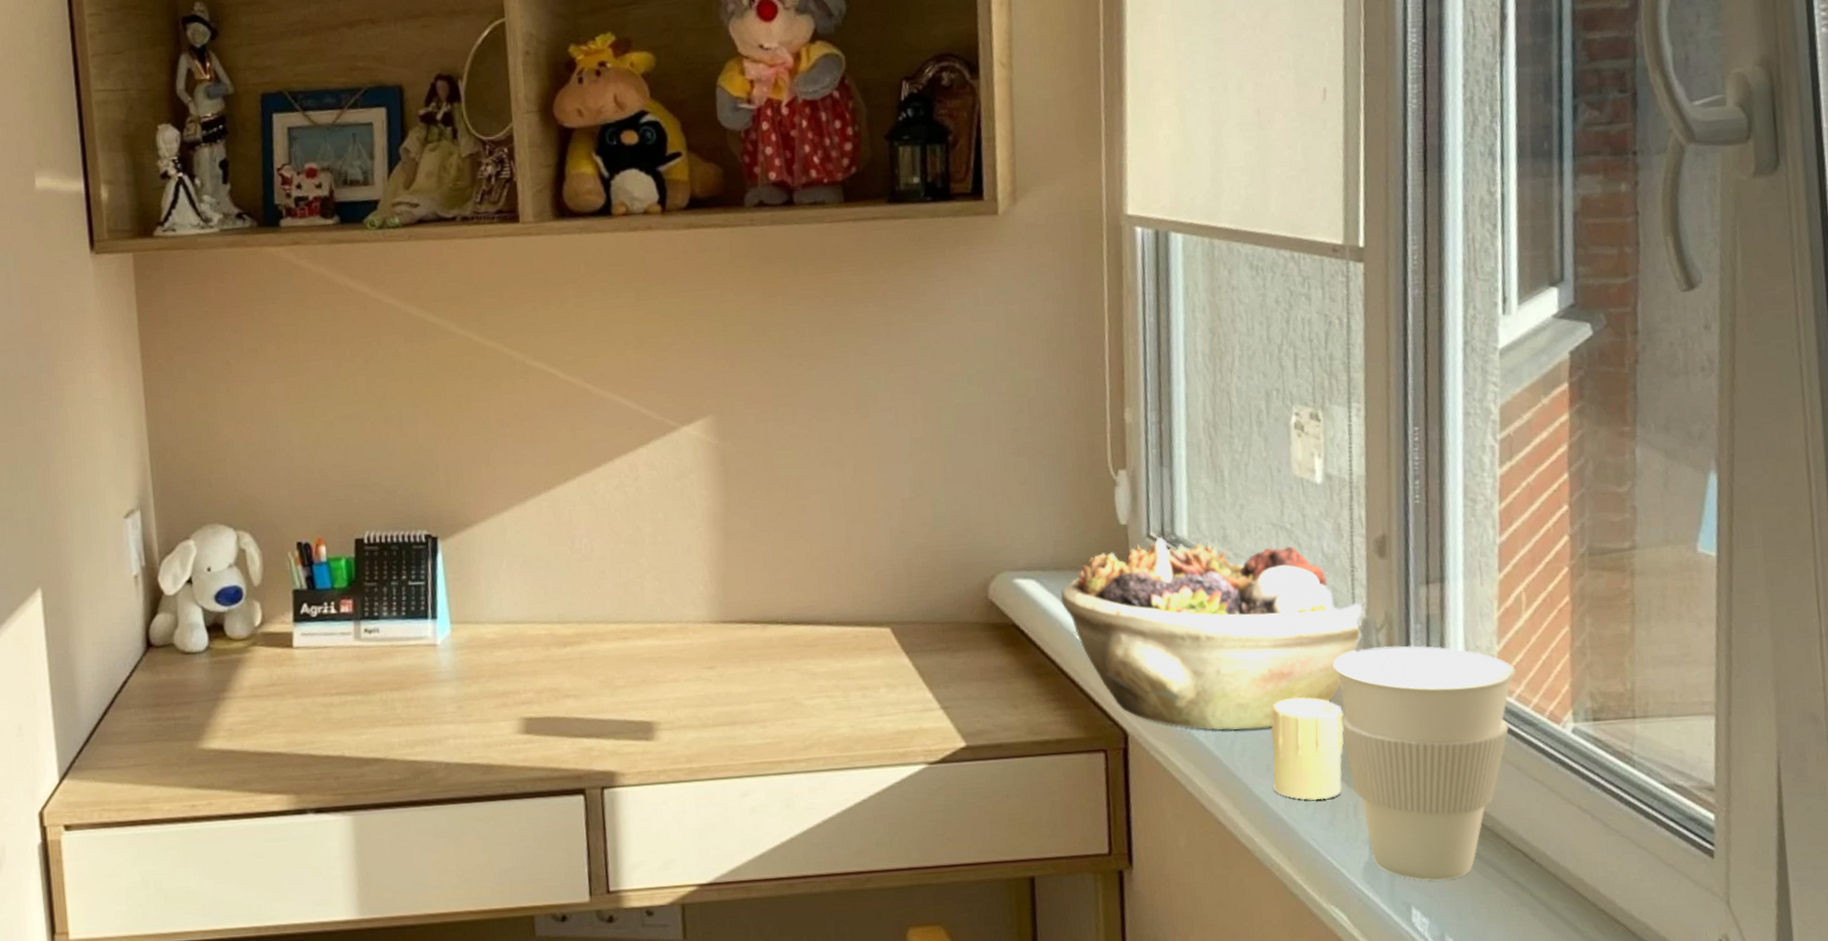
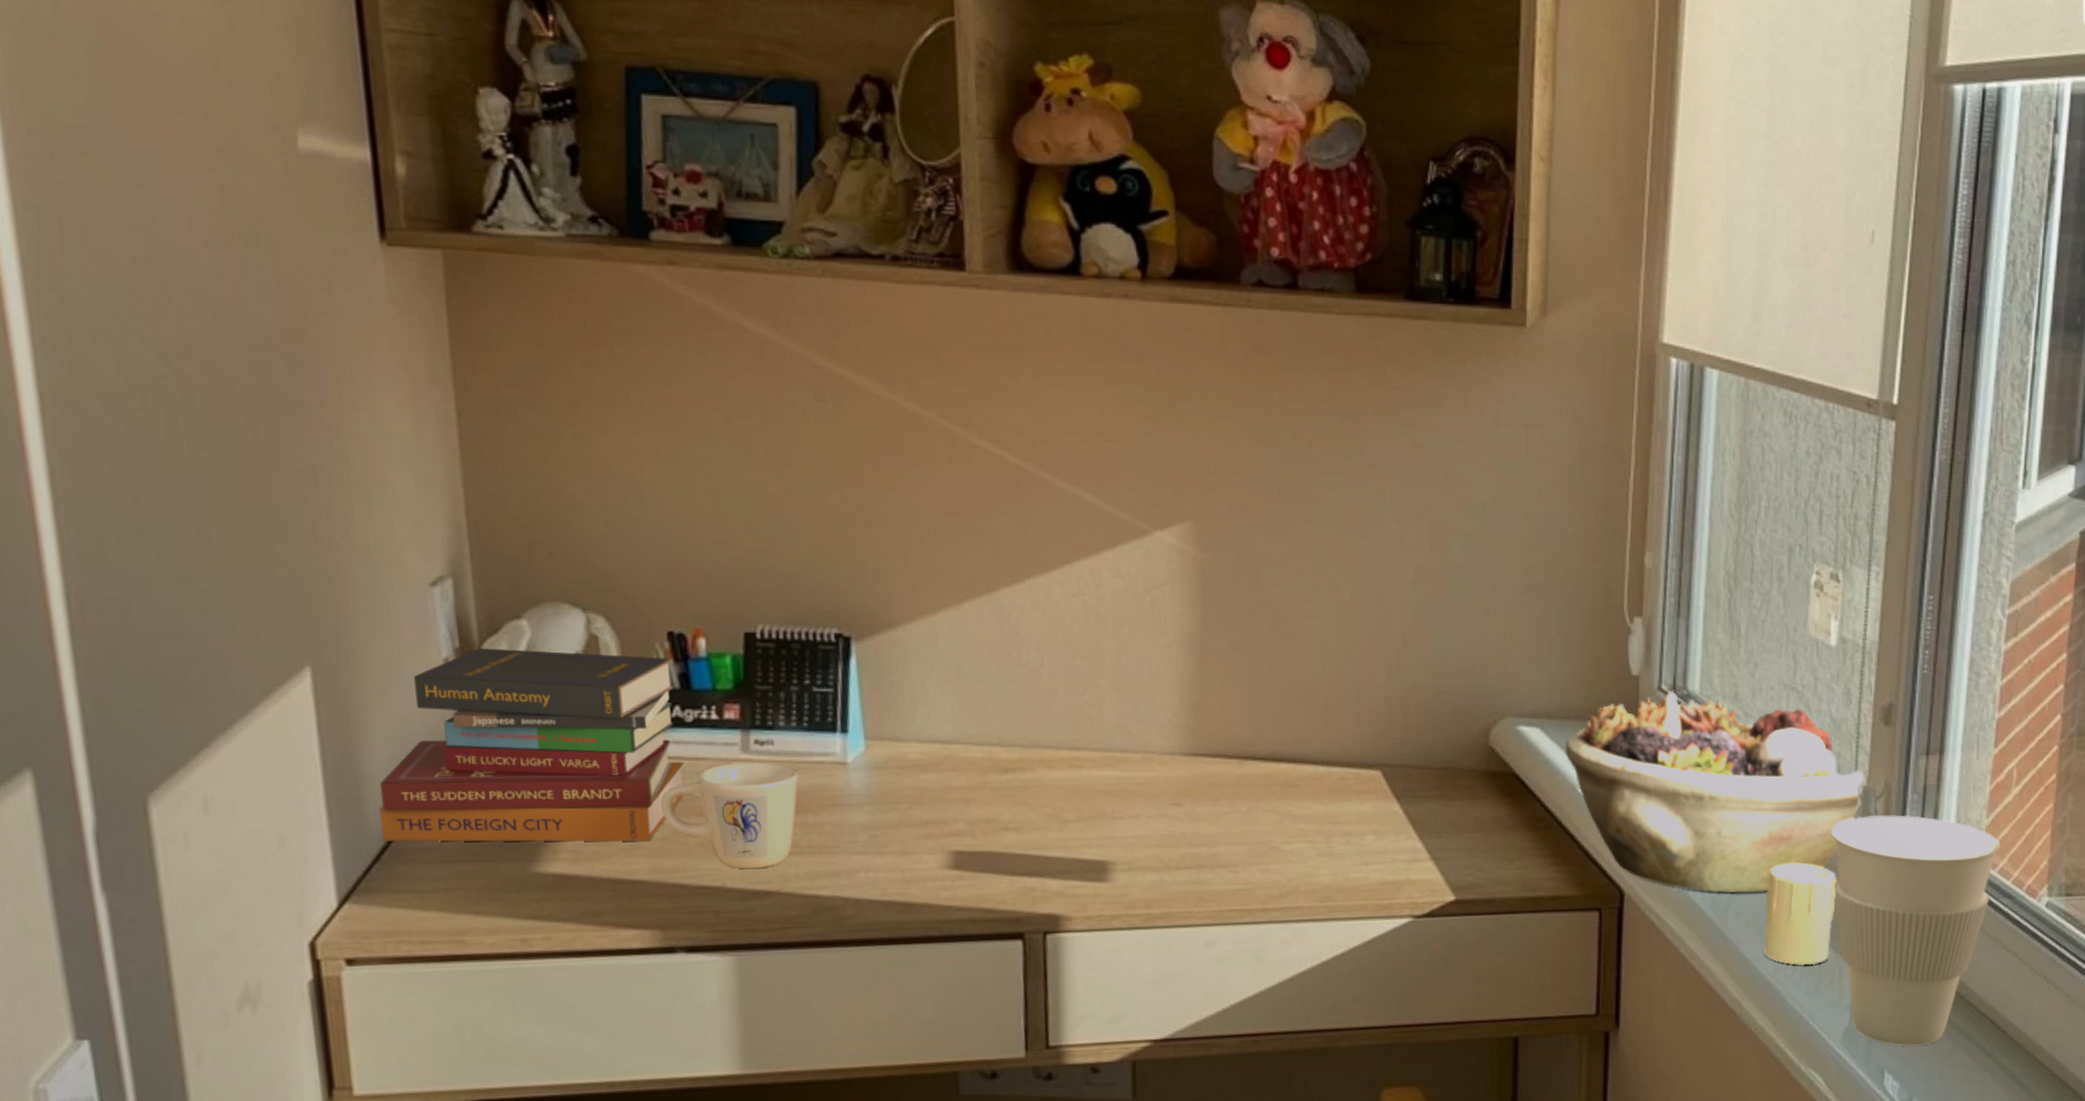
books: none [88,564,311,727] -> present [379,648,684,842]
mug: none [293,647,400,740] -> present [660,762,799,870]

